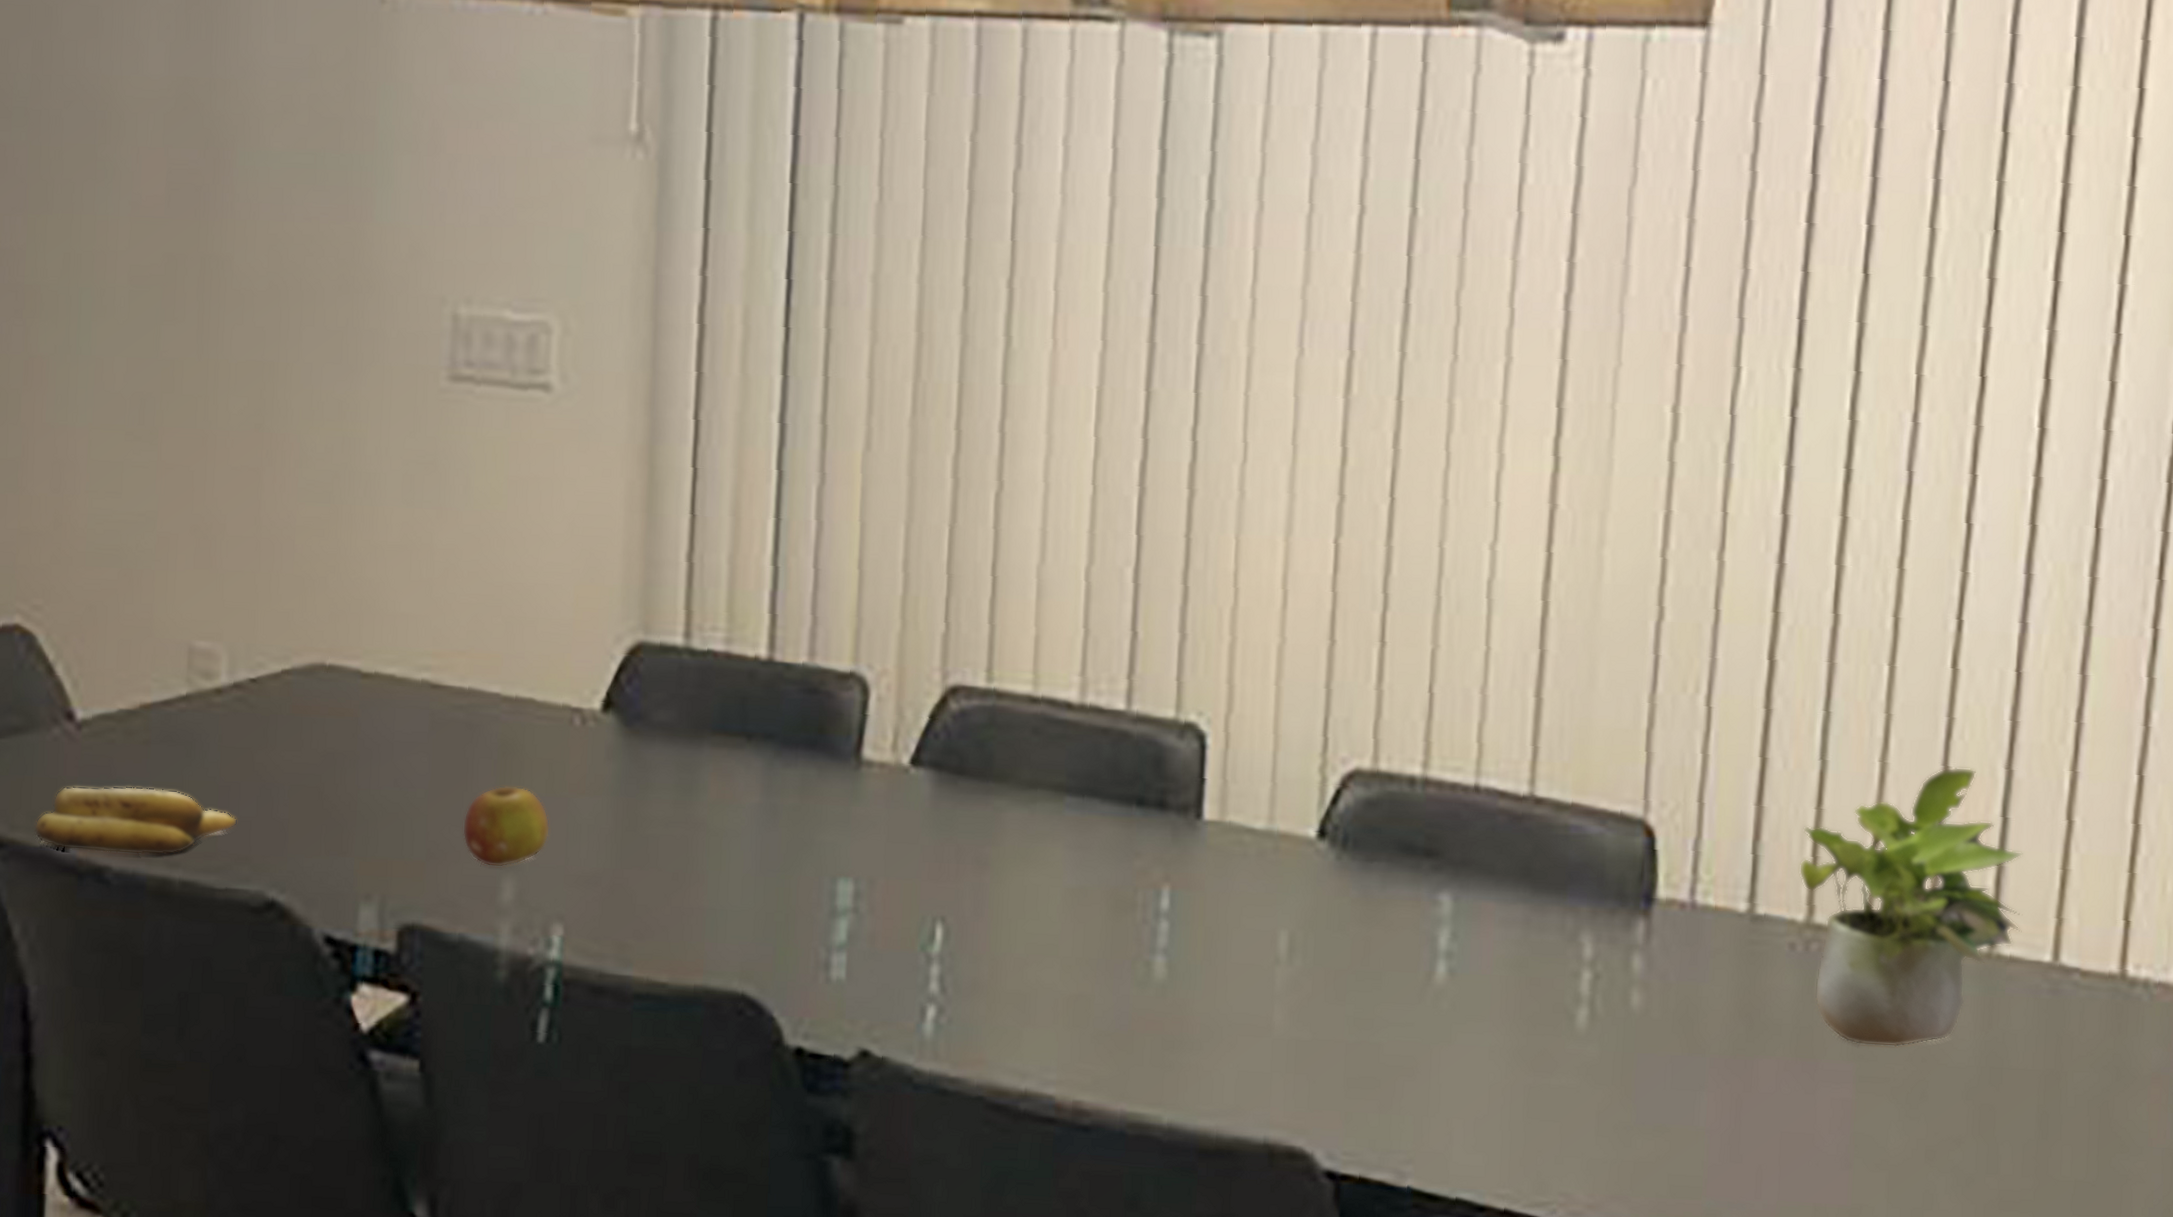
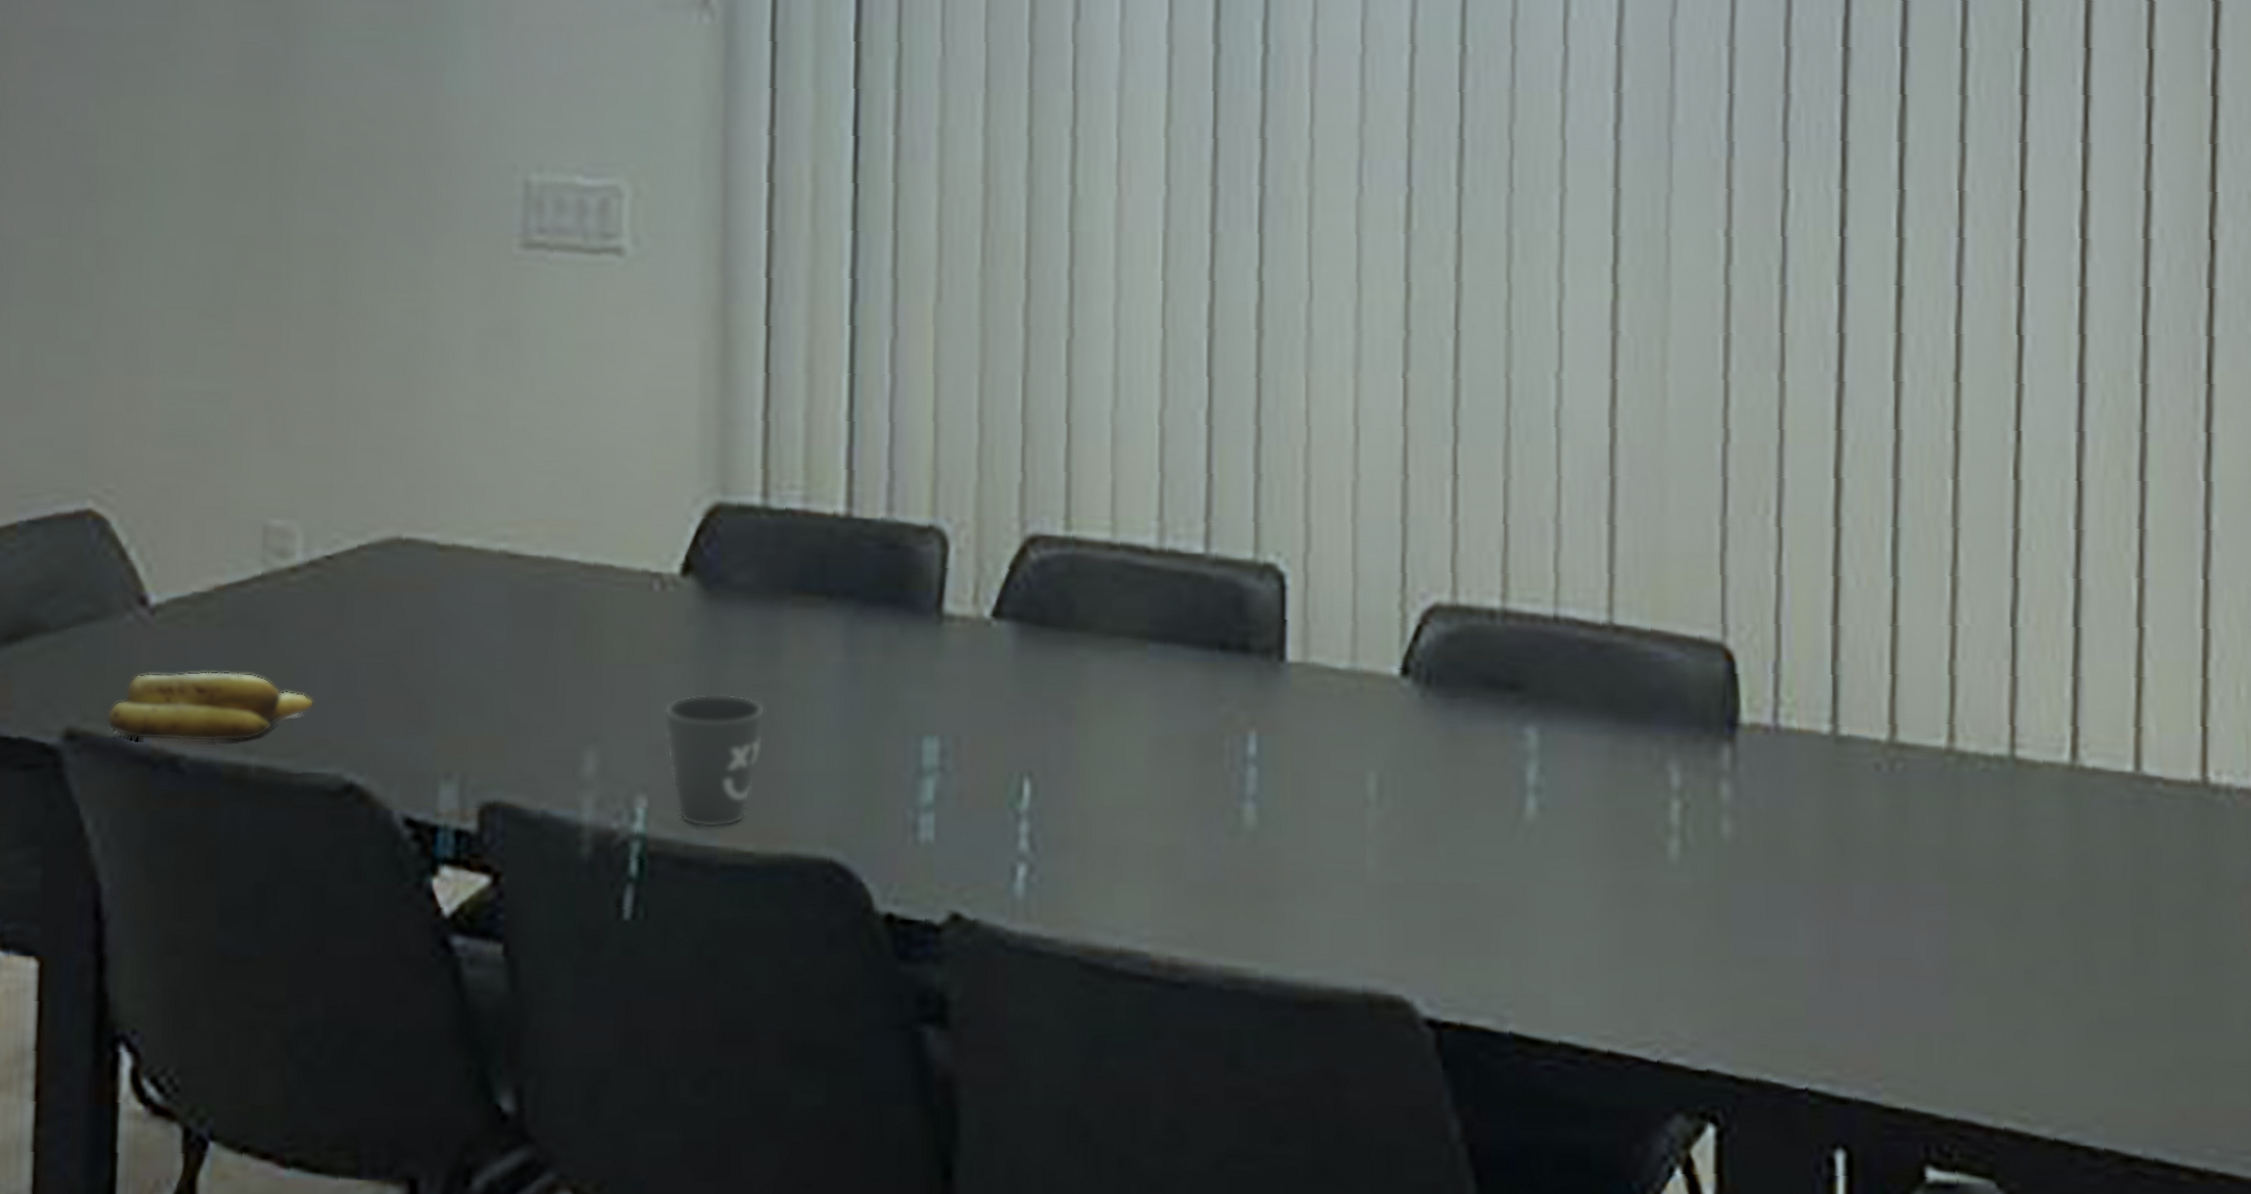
fruit: present [462,785,551,868] -> none [542,655,632,740]
mug: none [582,828,682,958] -> present [664,693,765,828]
potted plant: present [1798,766,2023,1048] -> none [1878,578,2102,866]

